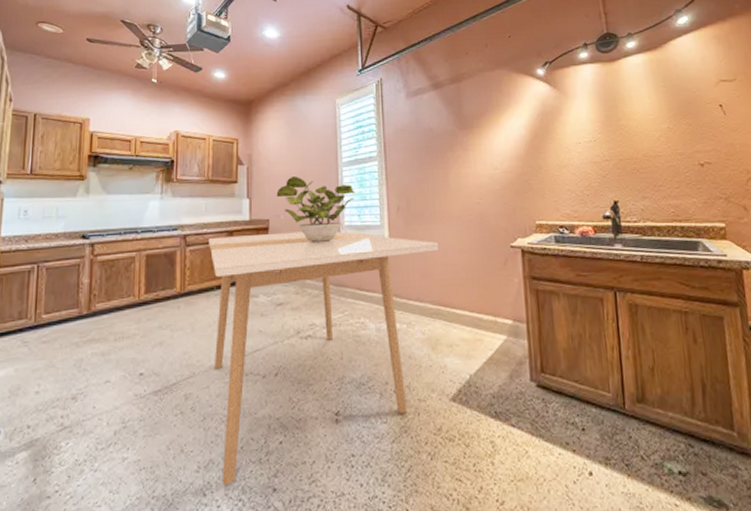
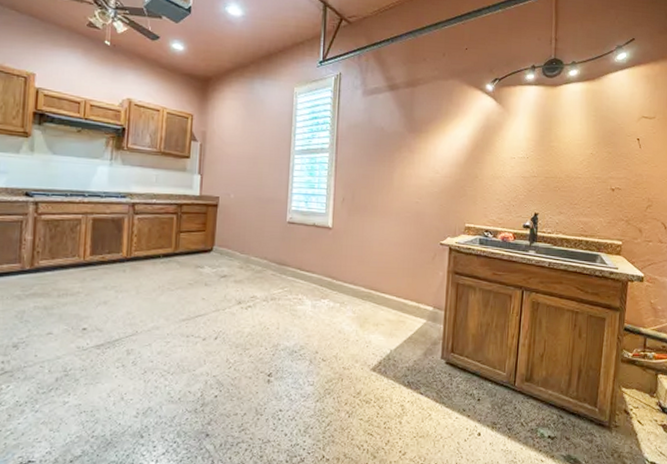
dining table: present [209,231,439,486] -> none [156,208,377,430]
potted plant: present [276,176,356,243] -> none [228,158,305,224]

